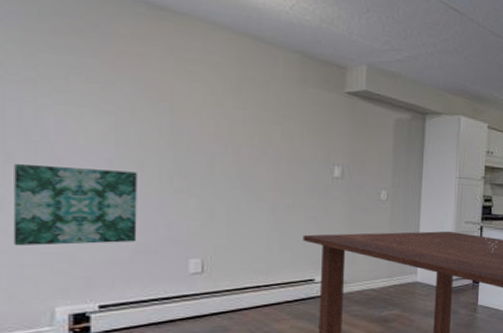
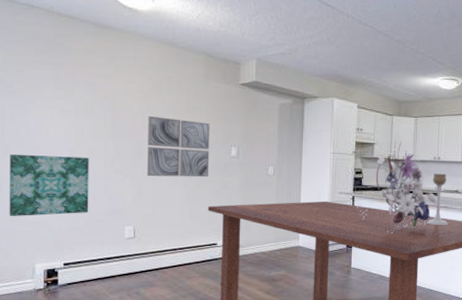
wall art: none [221,123,306,201] -> present [147,115,210,178]

